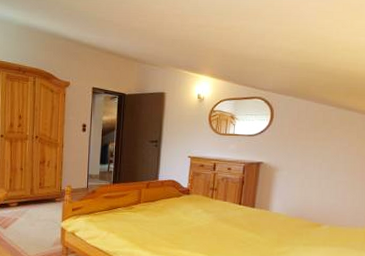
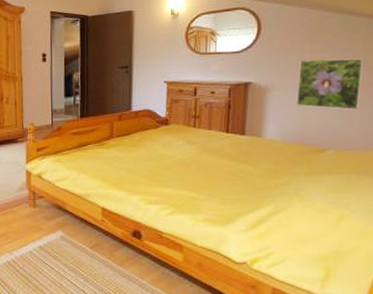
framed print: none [300,146,358,192] -> present [297,58,364,110]

